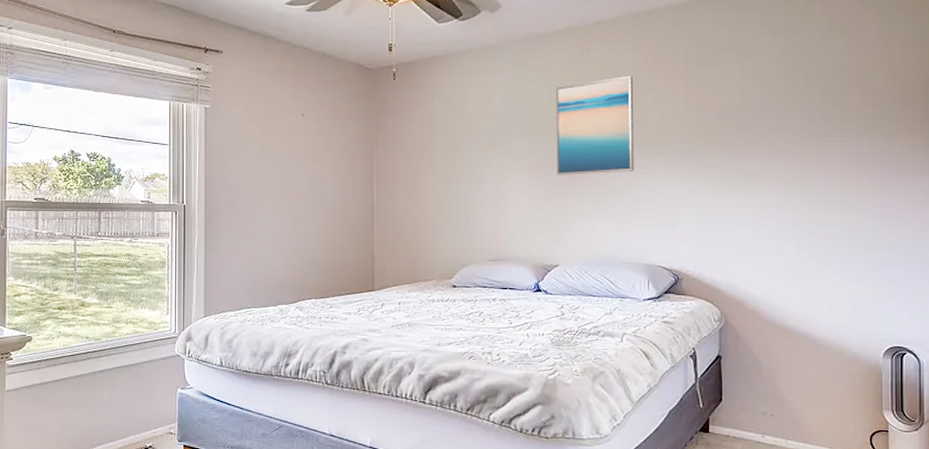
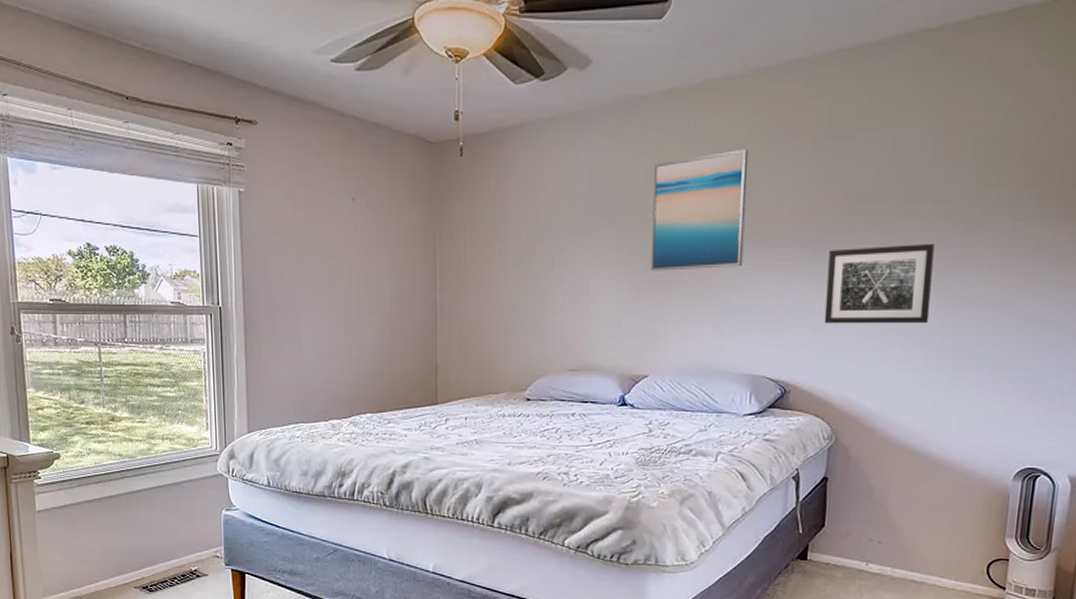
wall art: none [706,152,795,220] -> present [824,243,935,324]

